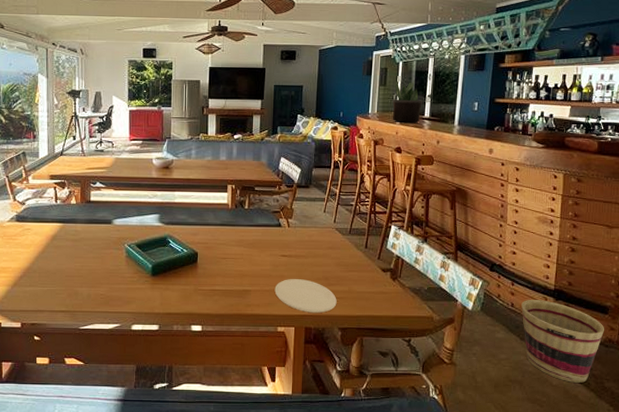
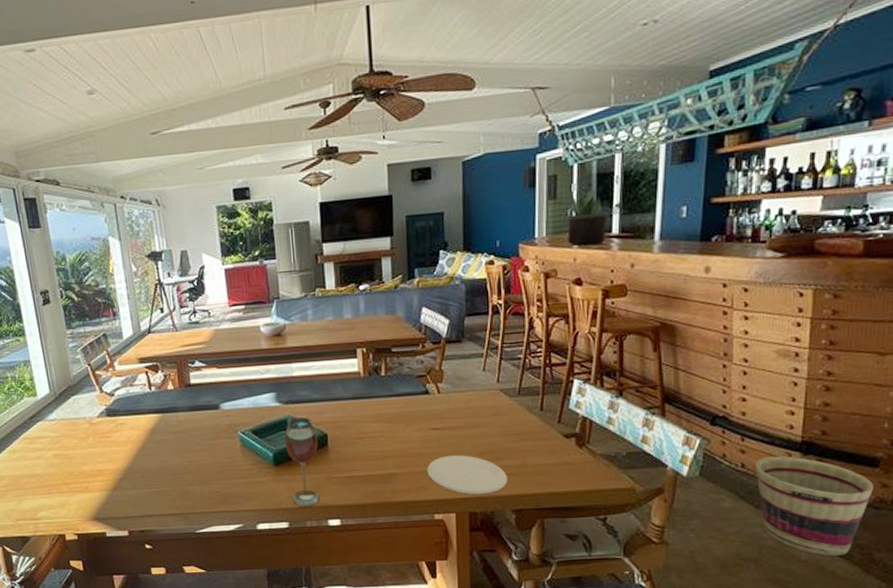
wineglass: none [162,236,190,312] -> present [284,416,320,507]

